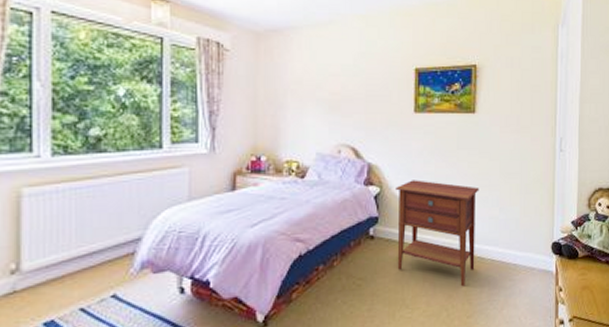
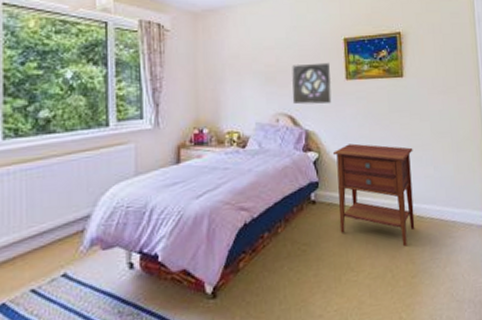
wall ornament: none [356,93,398,138] -> present [292,62,332,105]

